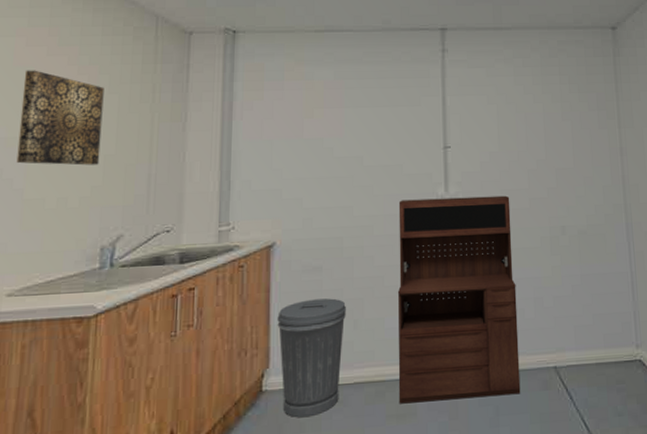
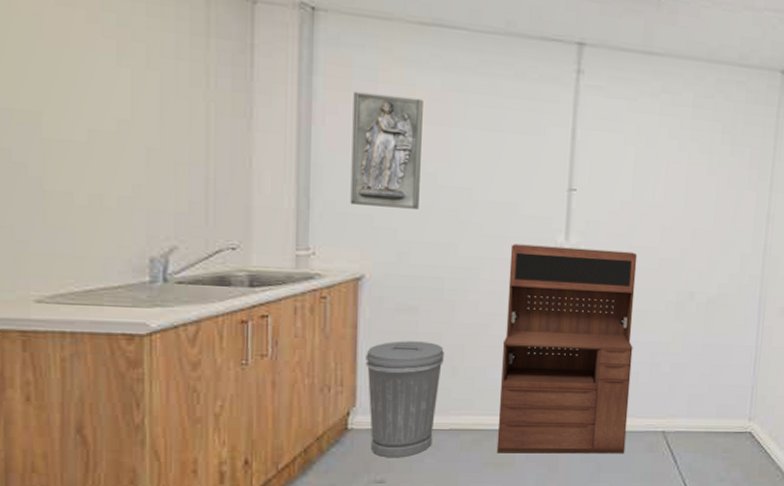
wall art: present [16,70,104,166] -> none [27,21,141,159]
relief panel: none [263,89,320,182] -> present [350,91,423,209]

